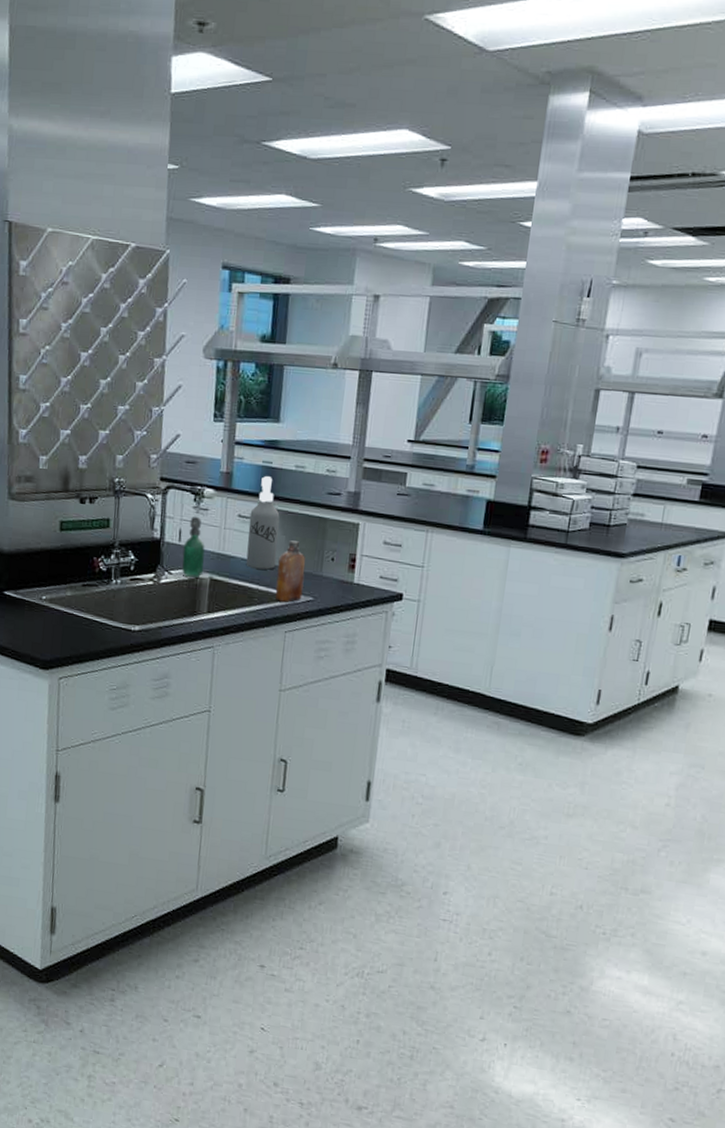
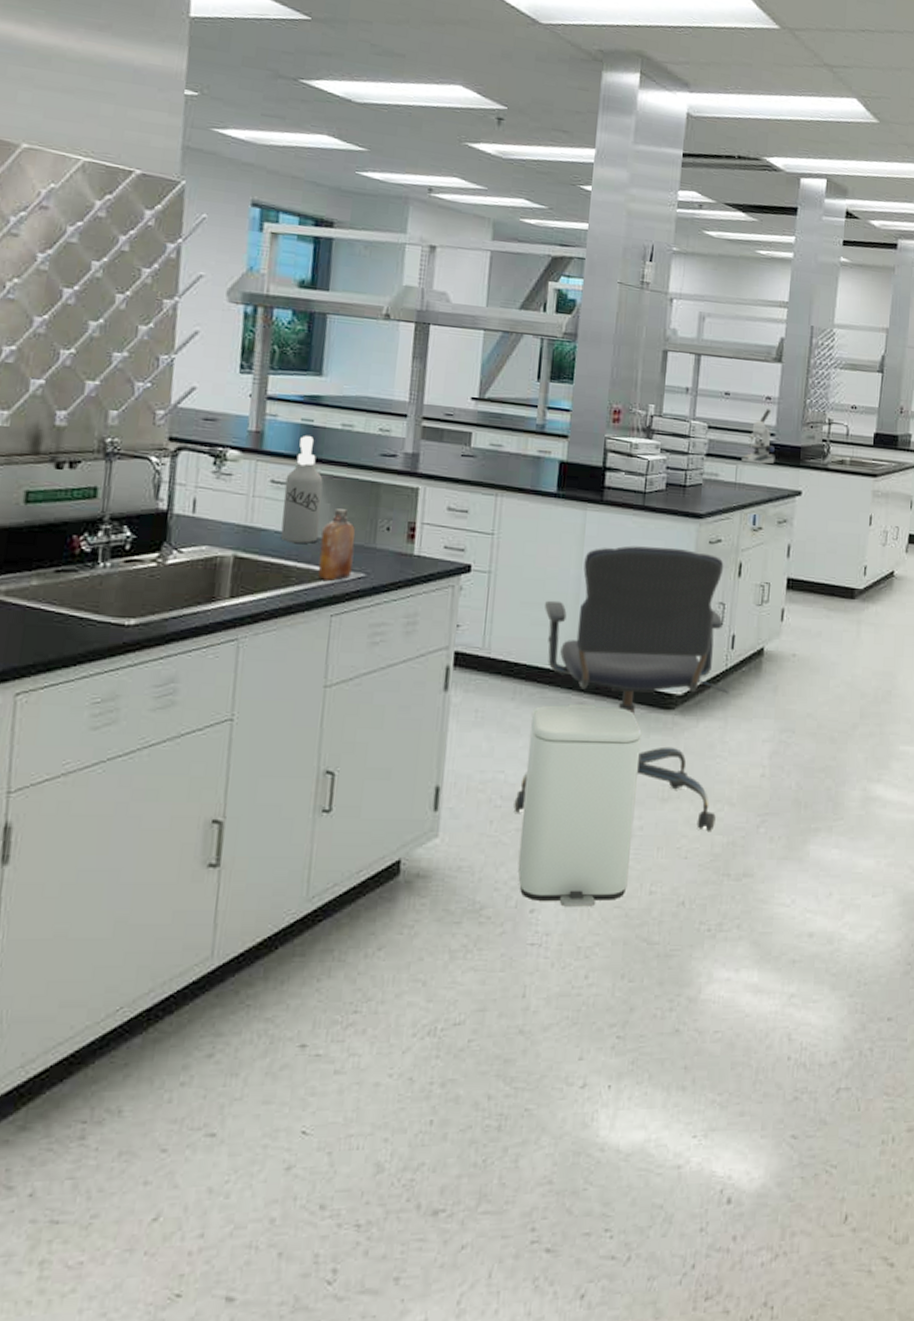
soap dispenser: present [182,515,205,578] -> none [196,482,228,556]
office chair: none [433,582,644,848] -> present [513,546,729,831]
pedal bin: none [434,721,552,898] -> present [518,704,642,907]
microscope: none [670,447,707,506] -> present [742,408,775,465]

